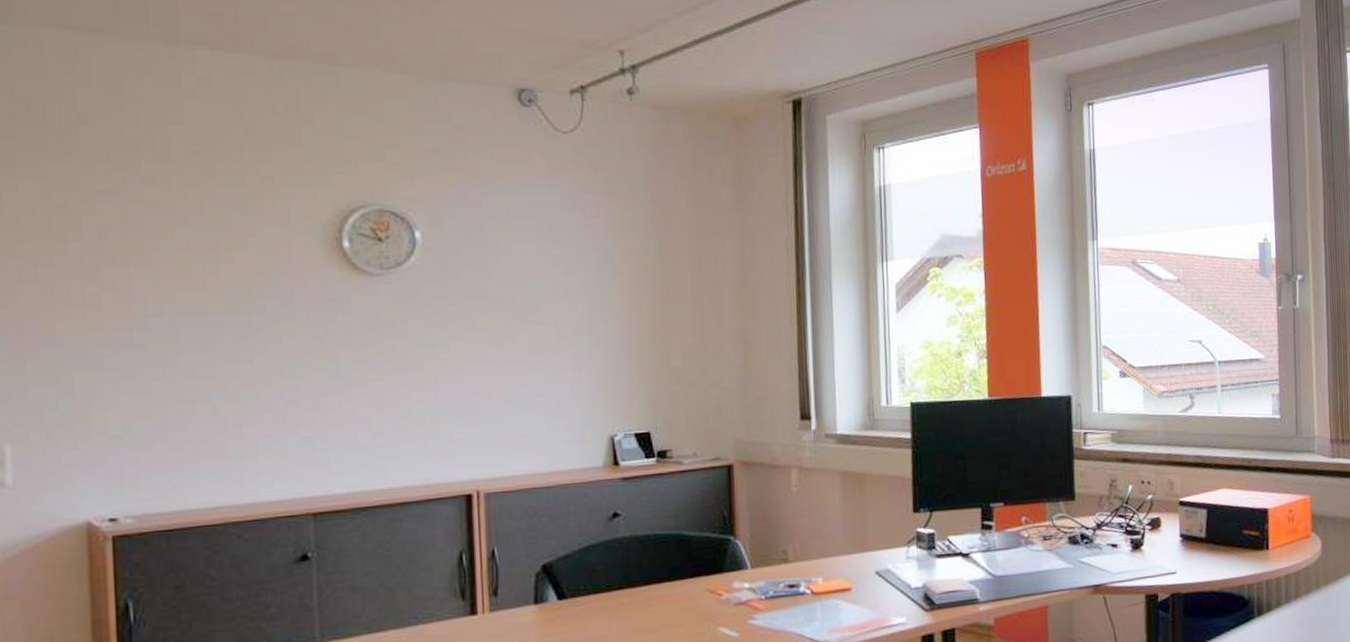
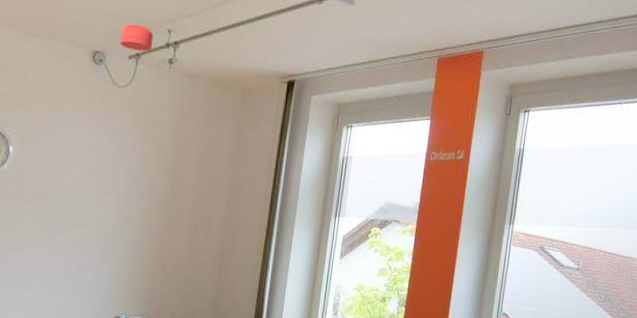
smoke detector: none [553,48,601,82] -> present [119,24,154,52]

